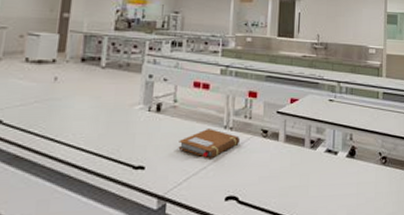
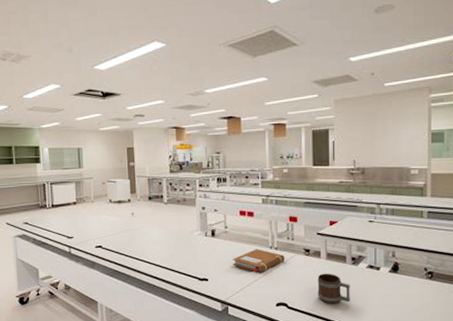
mug: none [272,158,307,196] -> present [317,273,350,304]

